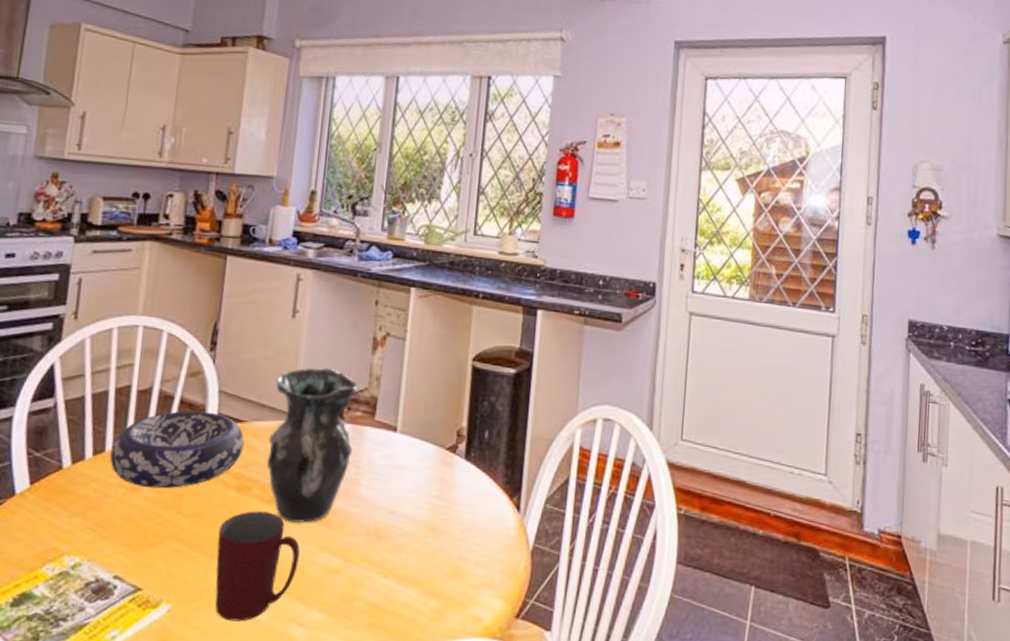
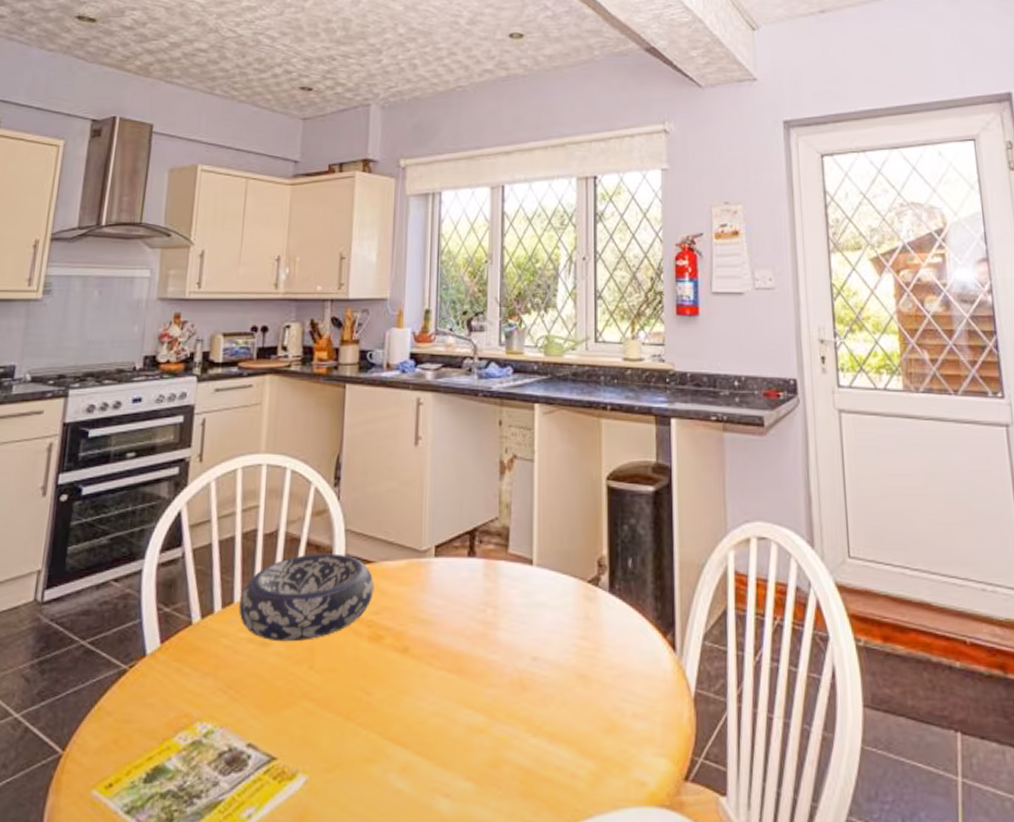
mug: present [215,511,300,622] -> none [352,663,440,794]
vase: present [266,367,358,524] -> none [398,497,488,676]

